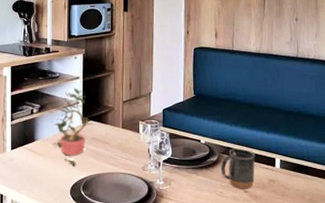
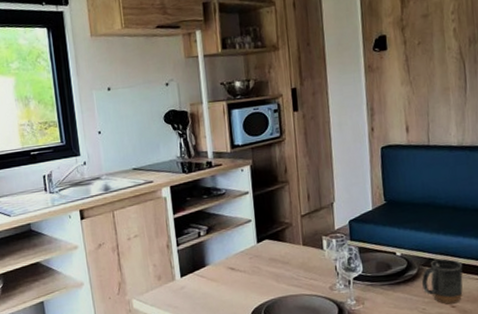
potted plant: present [52,87,93,166] -> none [221,204,269,291]

